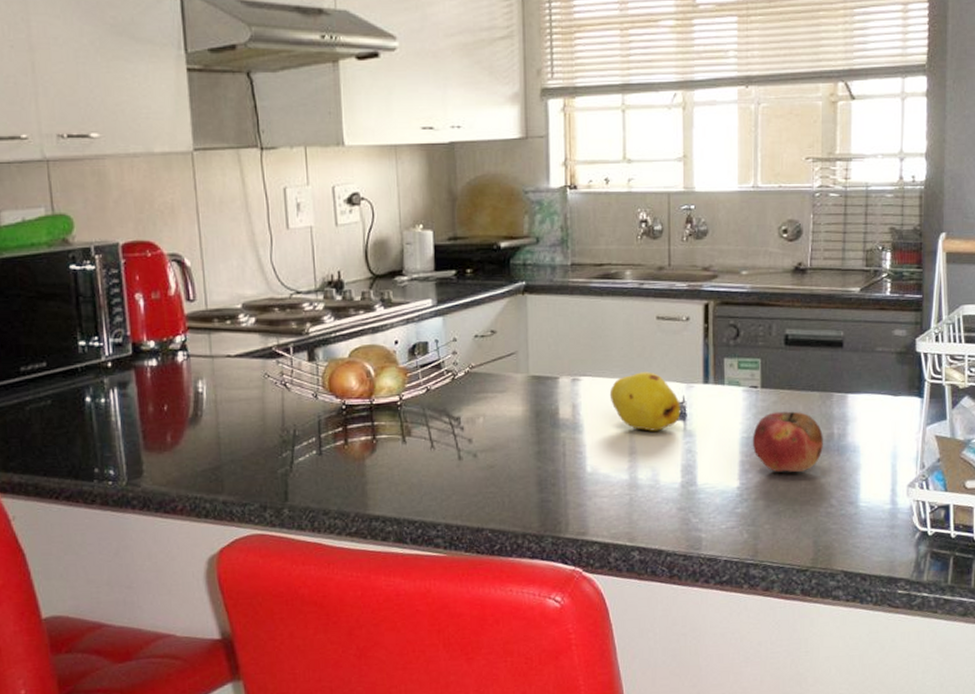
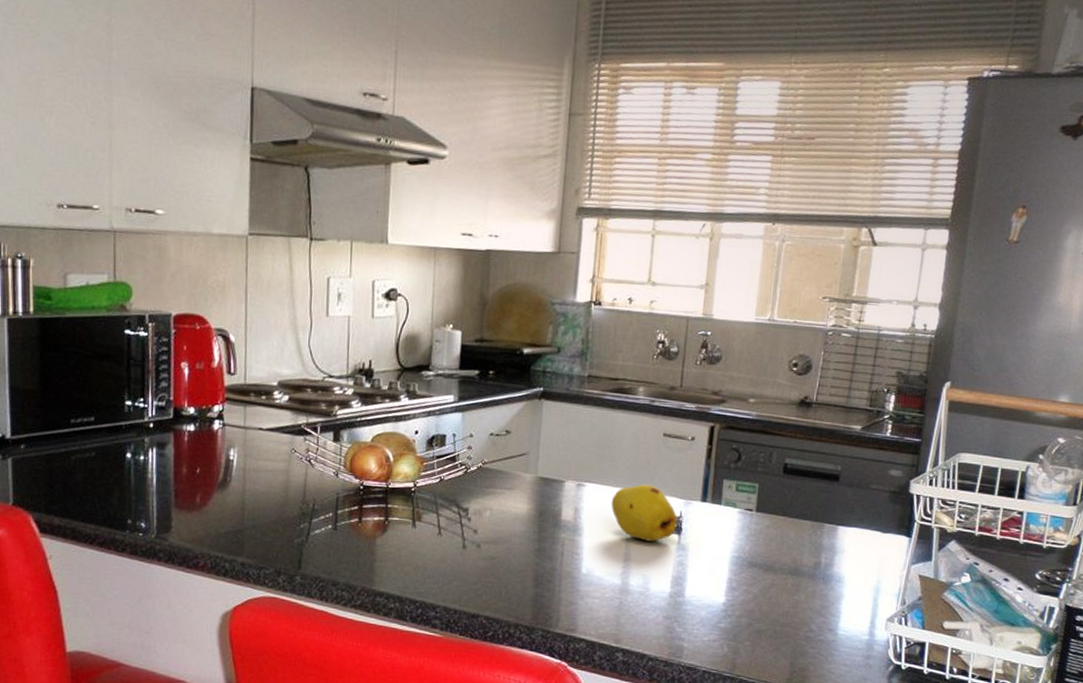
fruit: present [752,411,823,473] -> none [741,535,811,595]

